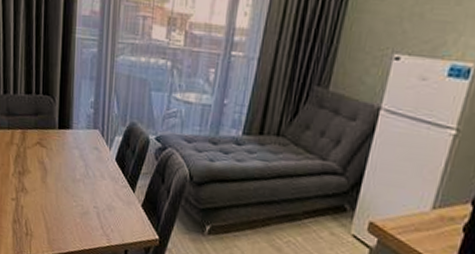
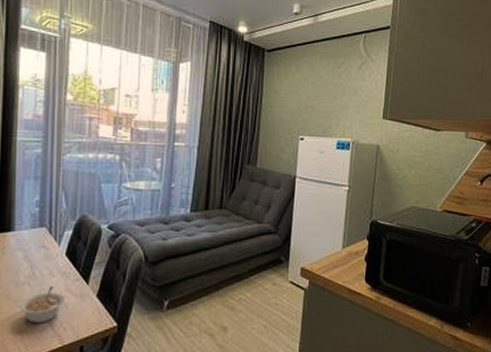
legume: none [76,187,113,221] -> present [20,285,64,324]

